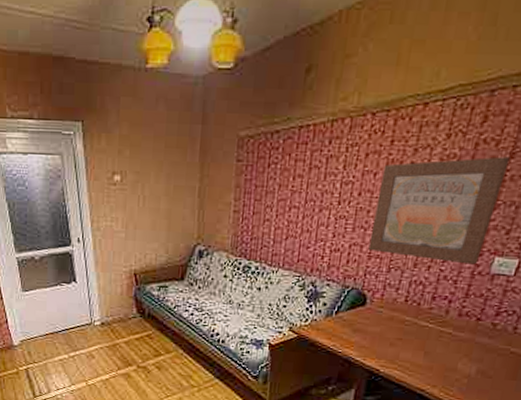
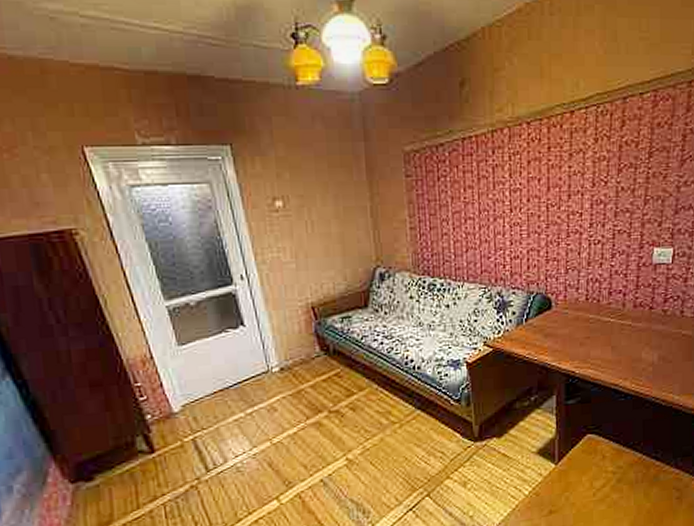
wall art: present [368,156,510,265] -> none [544,156,649,258]

